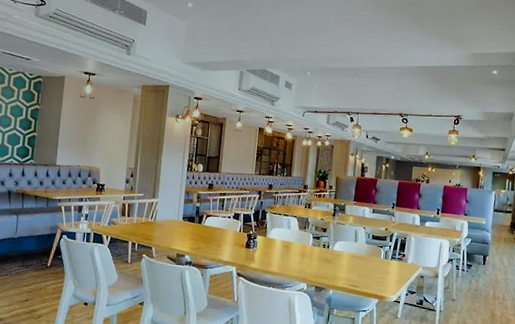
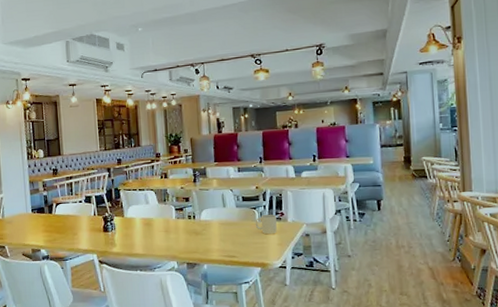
cup: none [379,253,399,272] -> present [255,214,277,235]

